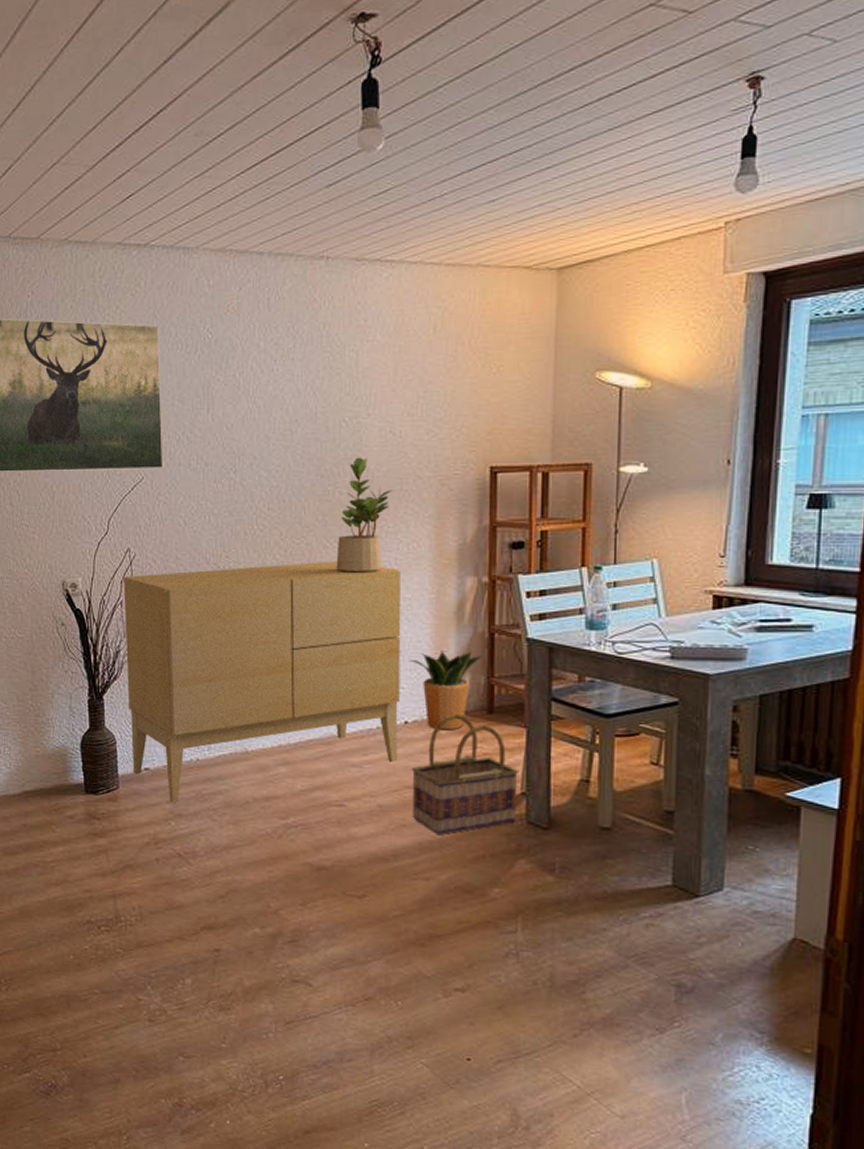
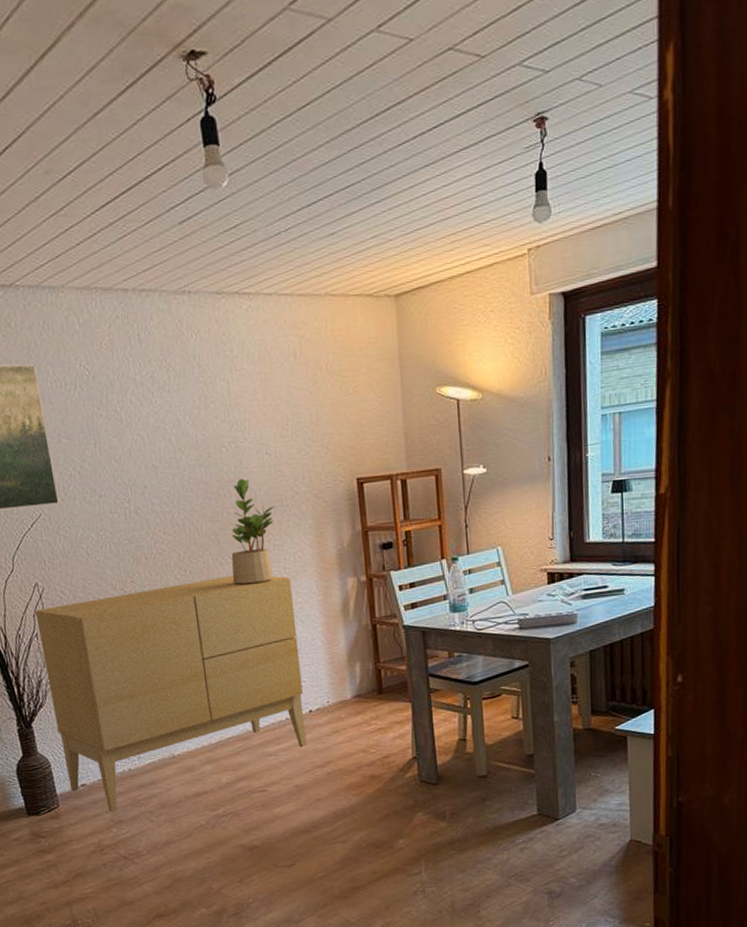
potted plant: present [410,650,486,731] -> none [307,641,371,714]
basket: present [412,714,518,835] -> none [320,698,410,803]

